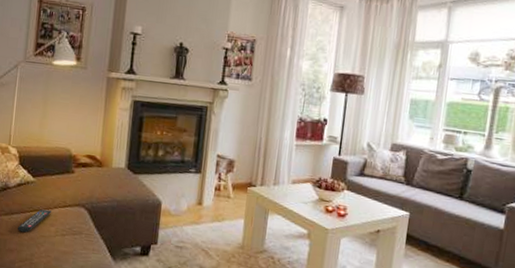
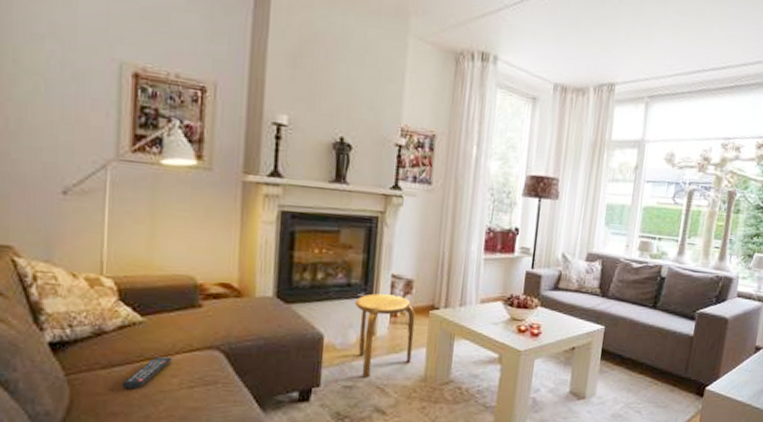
stool: none [187,170,236,241] -> present [355,293,416,378]

